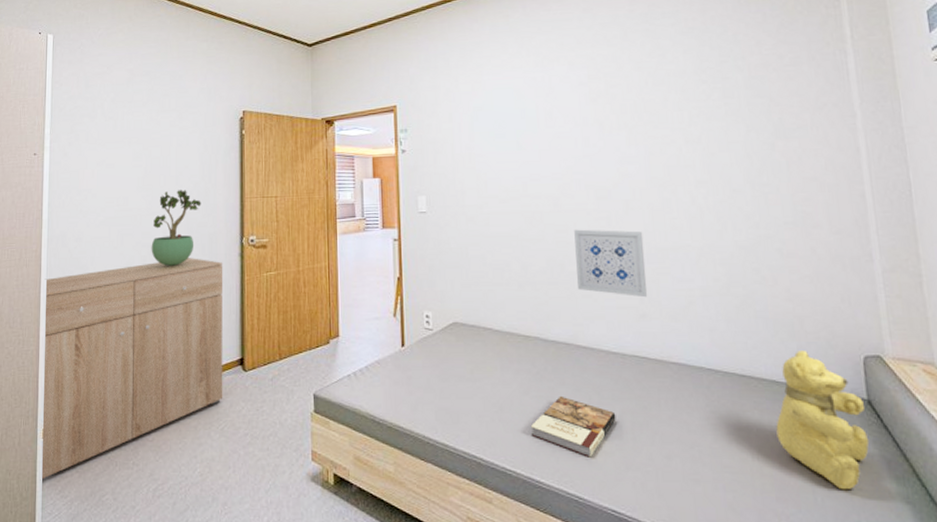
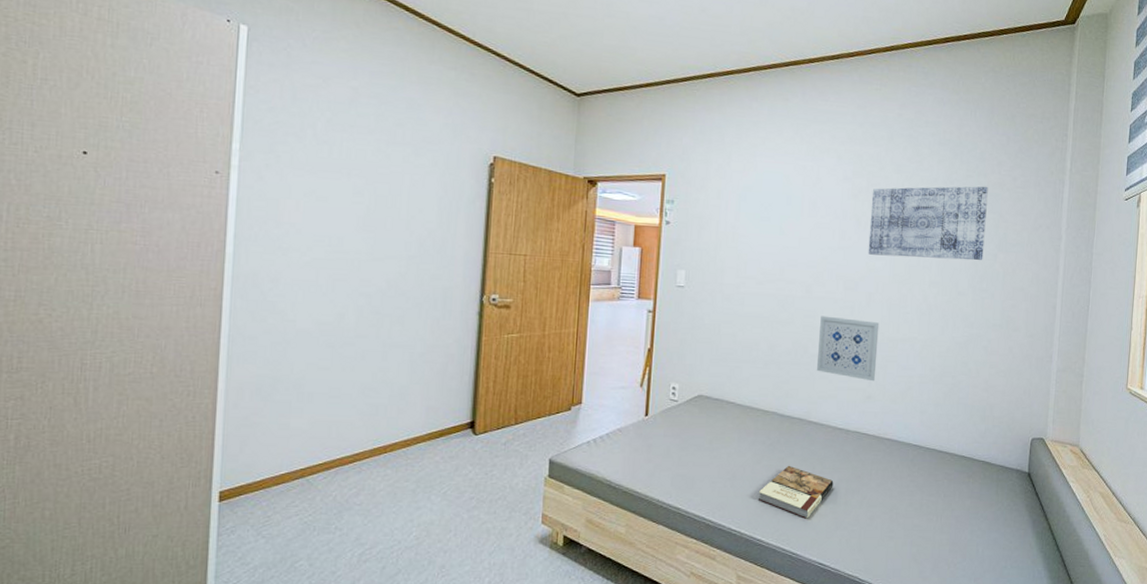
dresser: present [40,258,224,481] -> none [213,312,458,547]
potted plant: present [151,190,201,266] -> none [370,236,436,320]
wall art: none [612,69,758,159] -> present [868,186,988,261]
teddy bear: present [776,350,870,490] -> none [958,432,1025,543]

